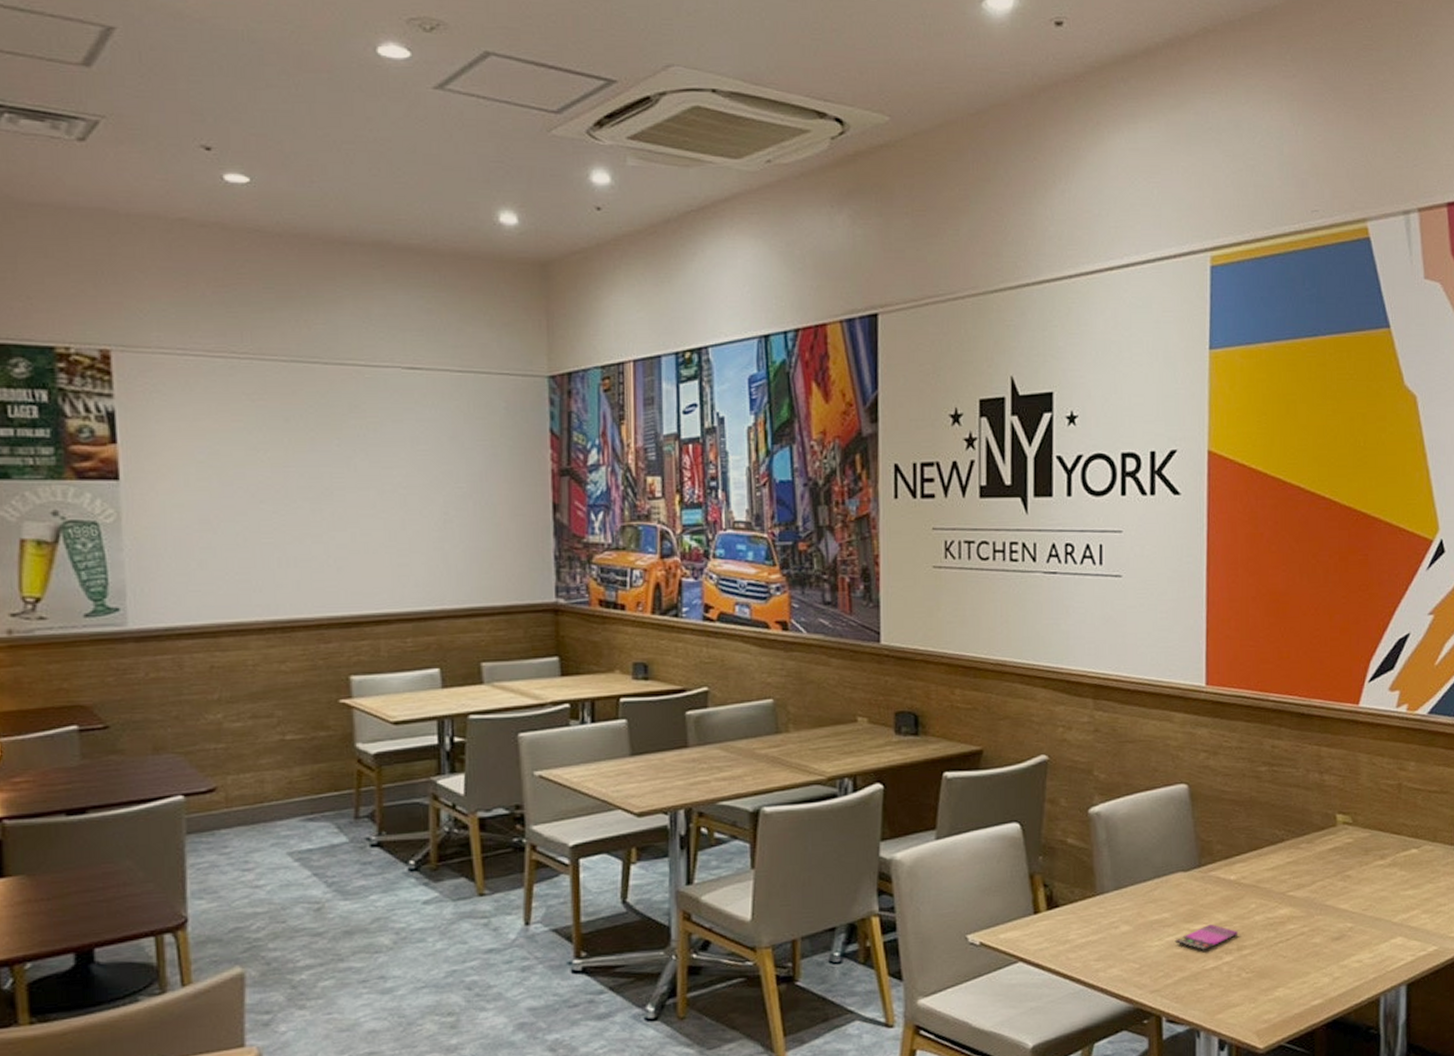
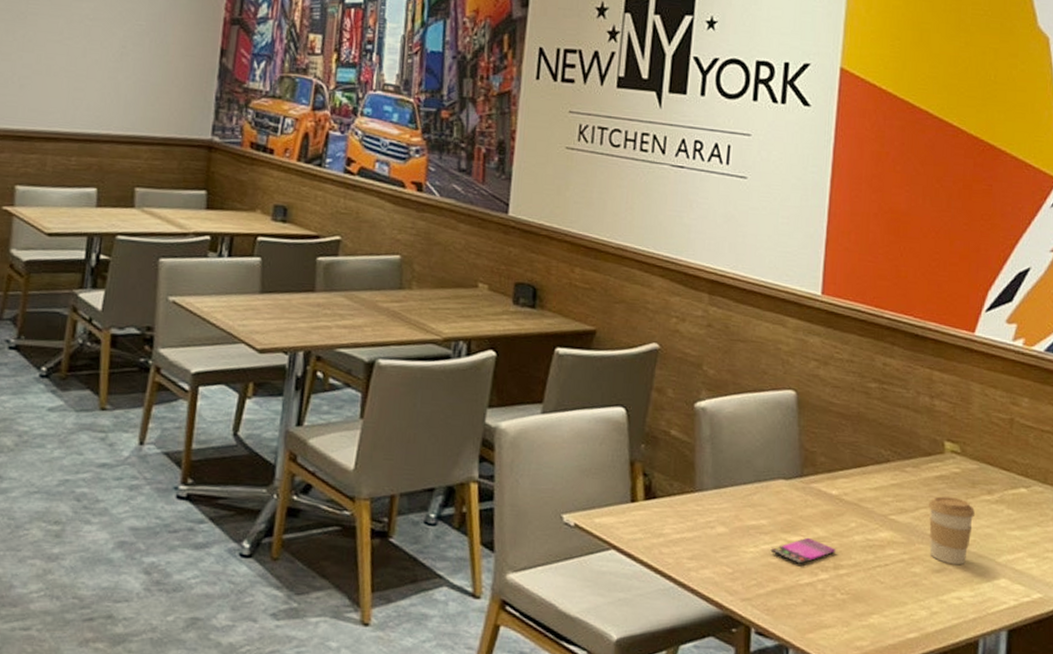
coffee cup: none [1324,866,1369,931] -> present [928,496,975,566]

